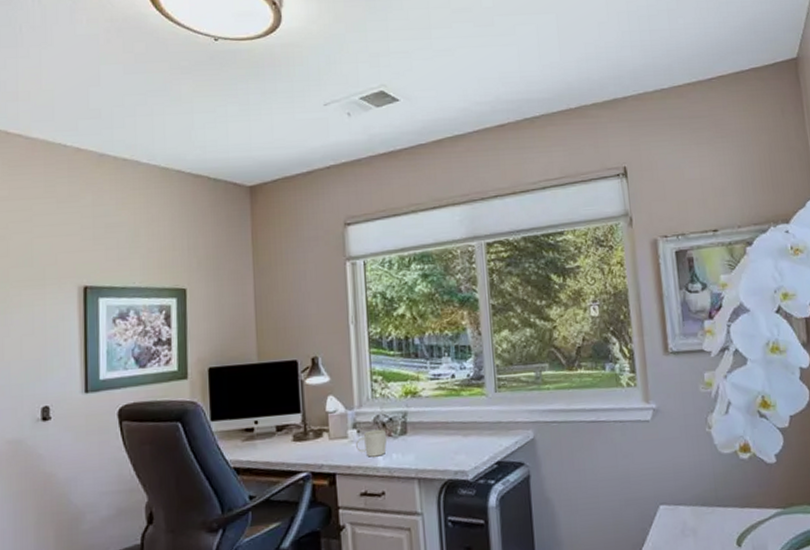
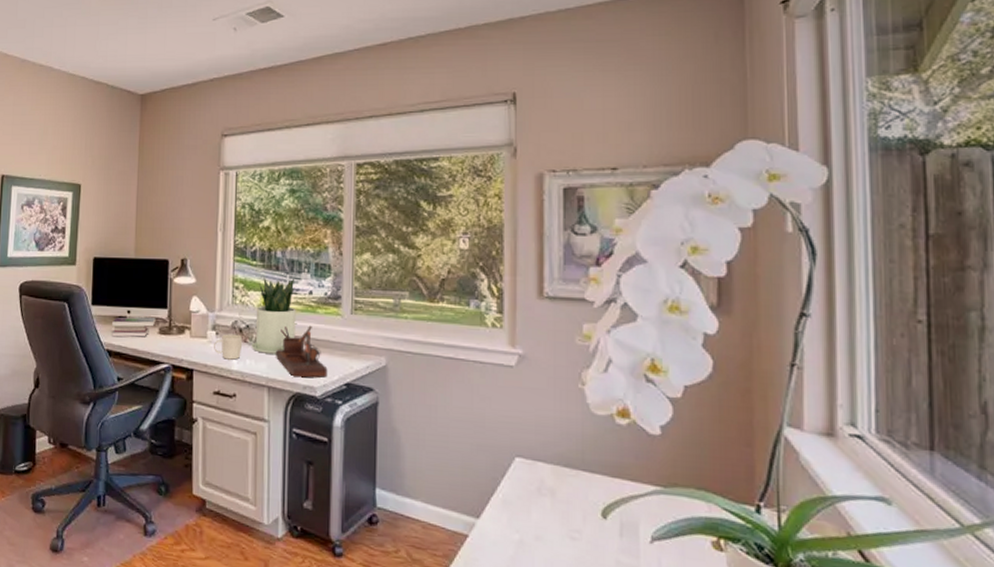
books: none [237,423,289,453] -> present [112,316,156,338]
planter: none [396,363,442,445] -> present [251,277,296,354]
desk organizer: none [423,409,478,466] -> present [276,325,328,379]

